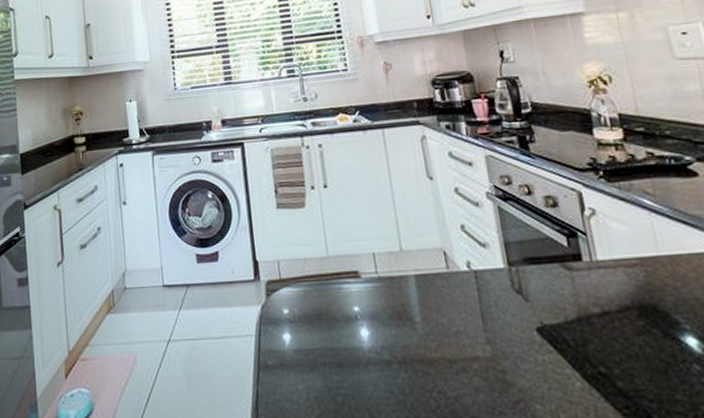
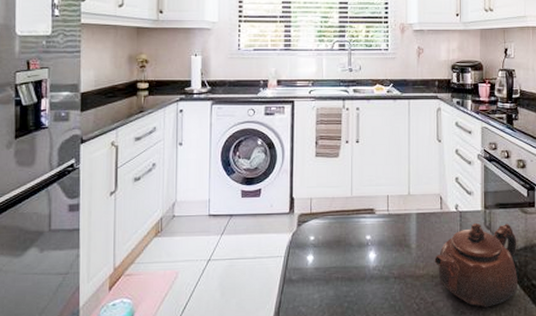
teapot: none [449,285,578,406] -> present [434,222,518,308]

